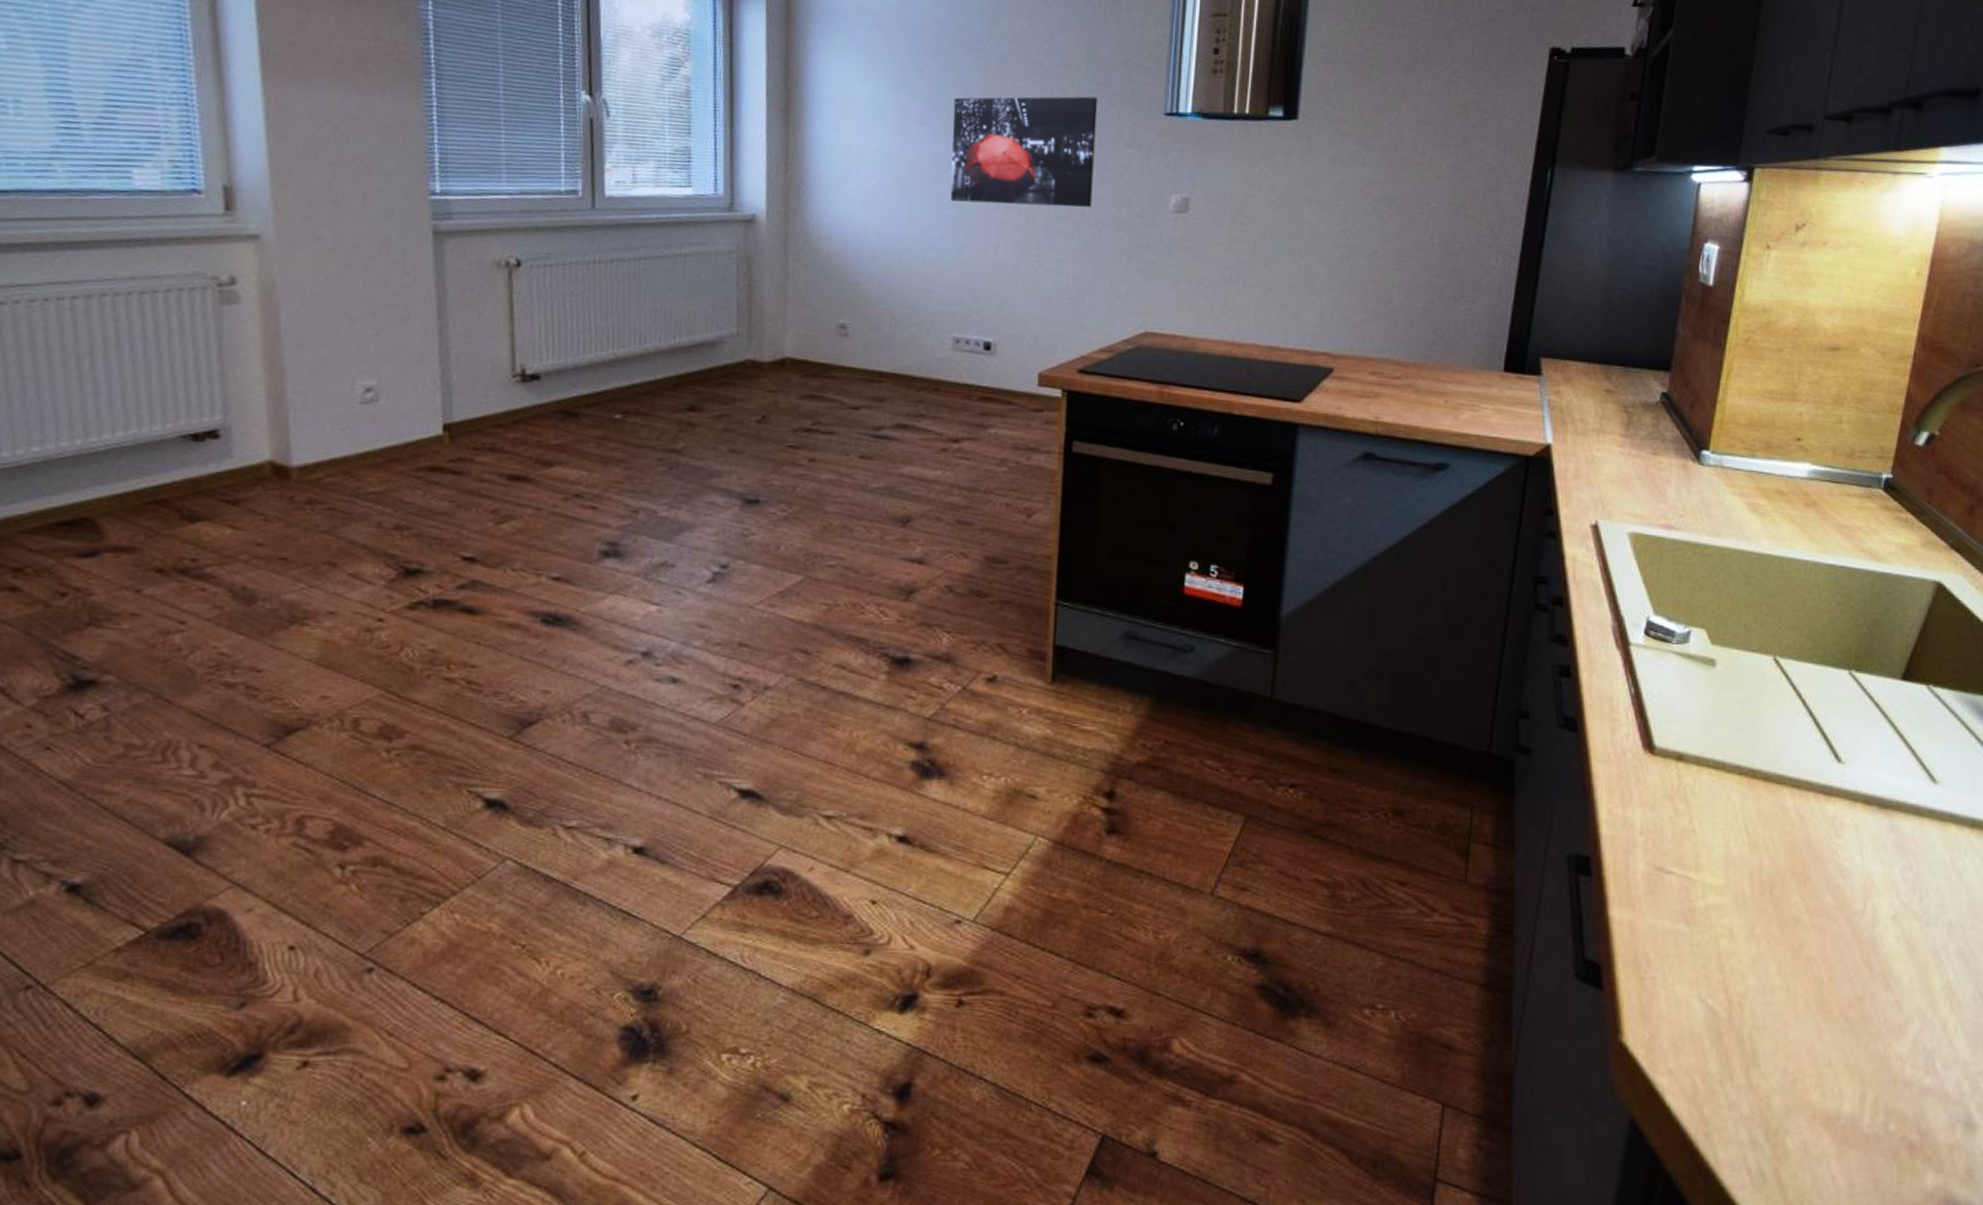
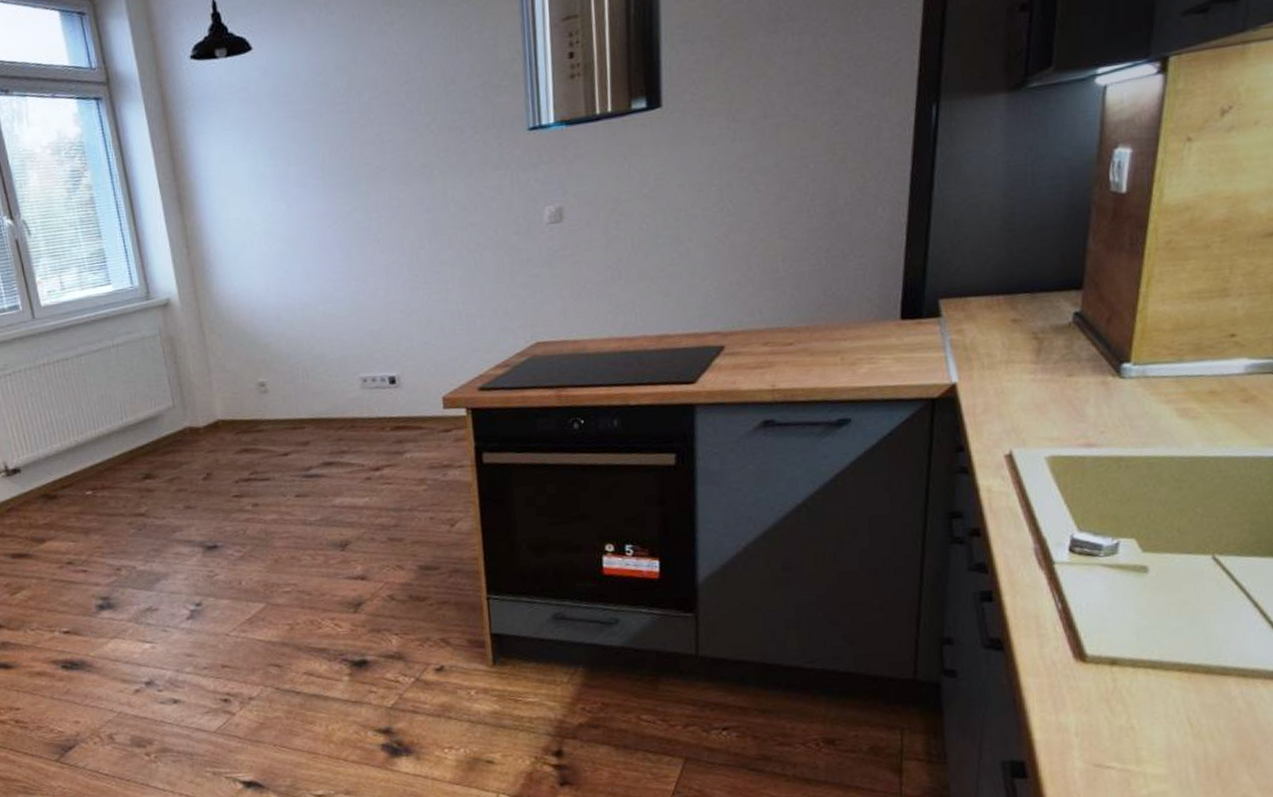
wall art: present [950,96,1097,208] -> none [326,126,470,253]

